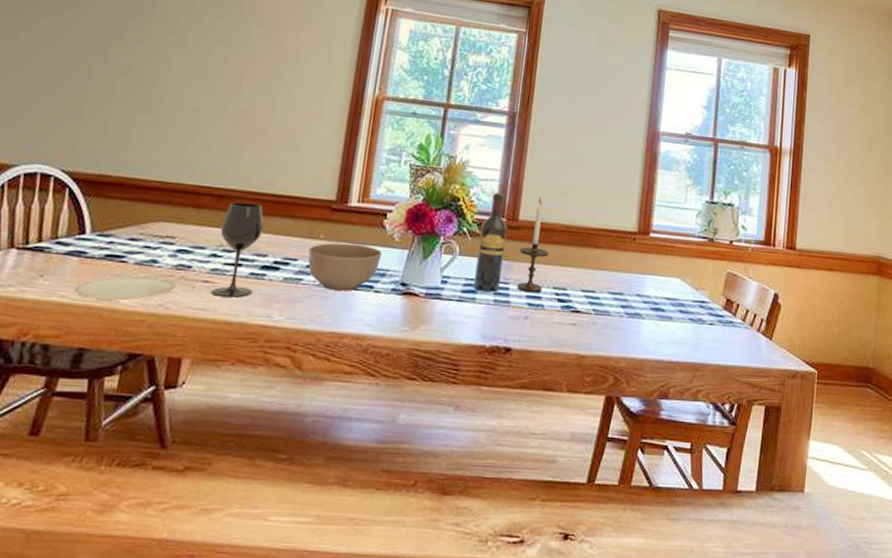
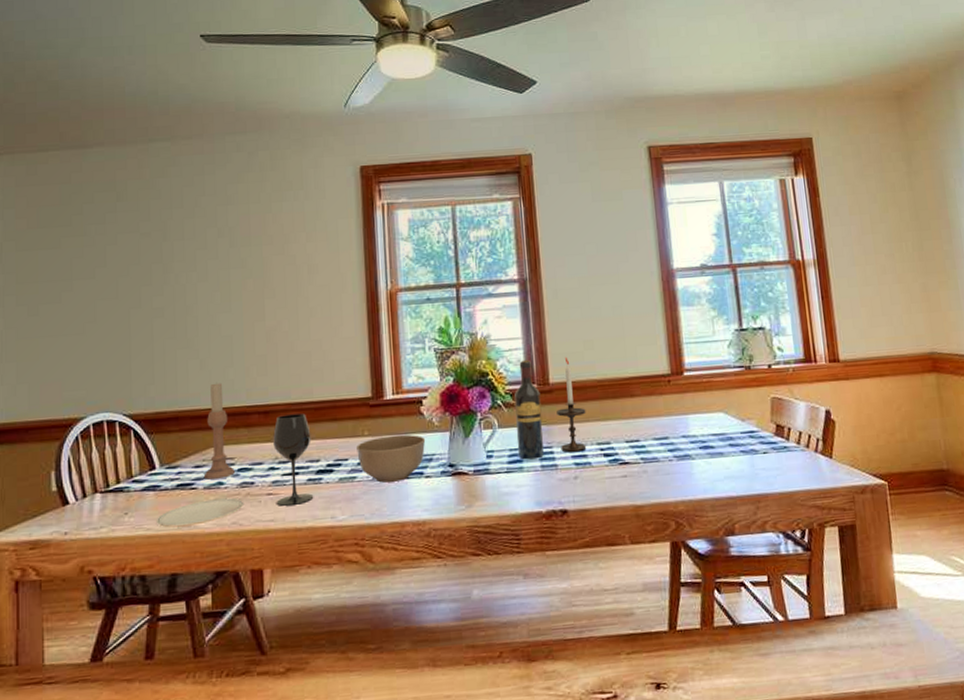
candlestick: none [137,155,179,257] -> present [203,383,235,480]

